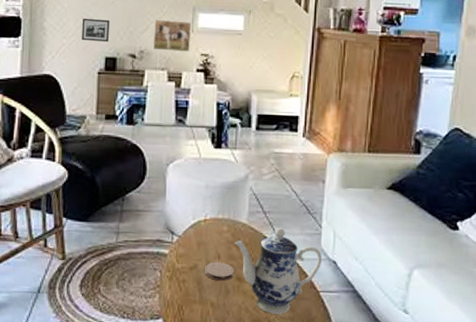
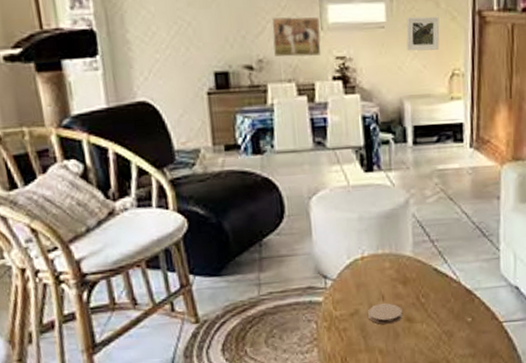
picture frame: present [82,18,110,43] -> none [177,23,216,54]
teapot: present [234,227,322,314] -> none [400,256,502,353]
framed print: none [258,28,286,56] -> present [406,16,440,51]

